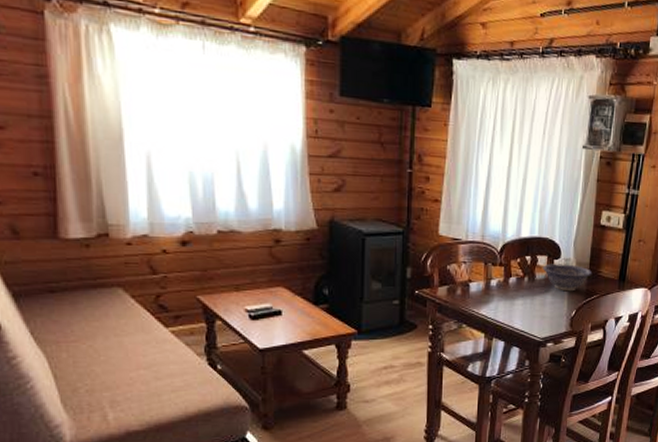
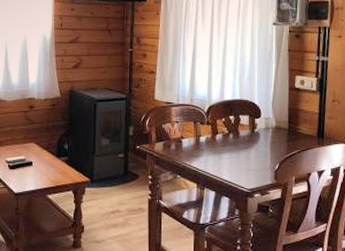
decorative bowl: present [542,263,593,292] -> none [244,122,292,147]

